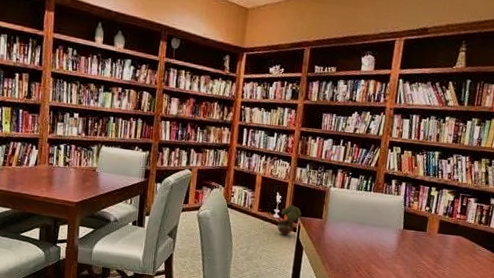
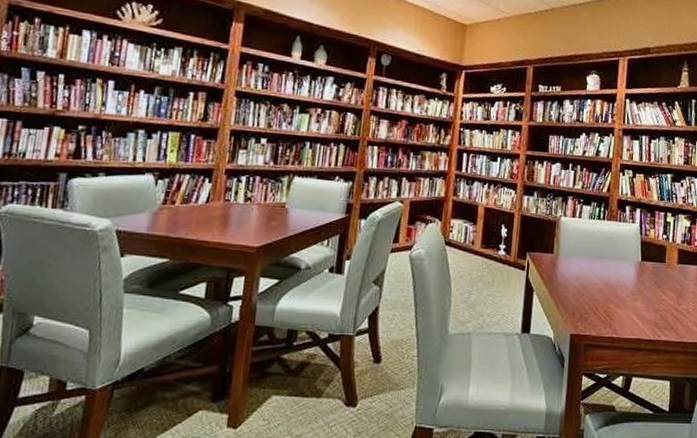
decorative tree: present [277,205,302,236] -> none [503,239,531,275]

